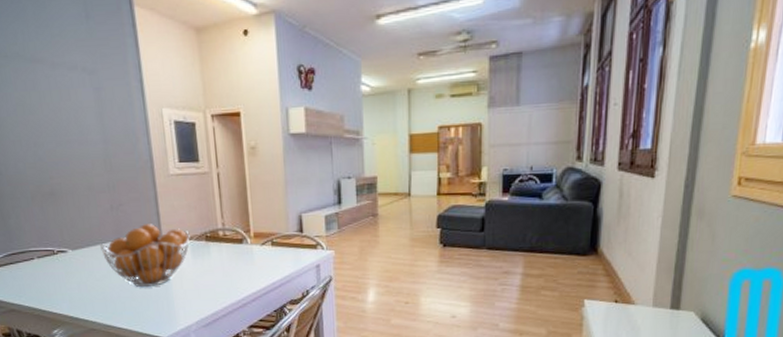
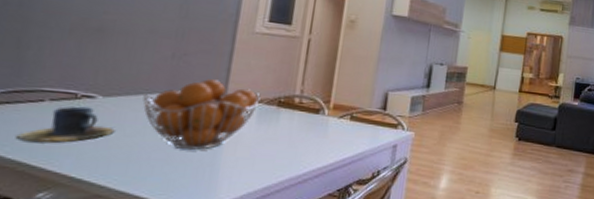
cup: none [26,260,89,292] -> present [17,106,115,143]

